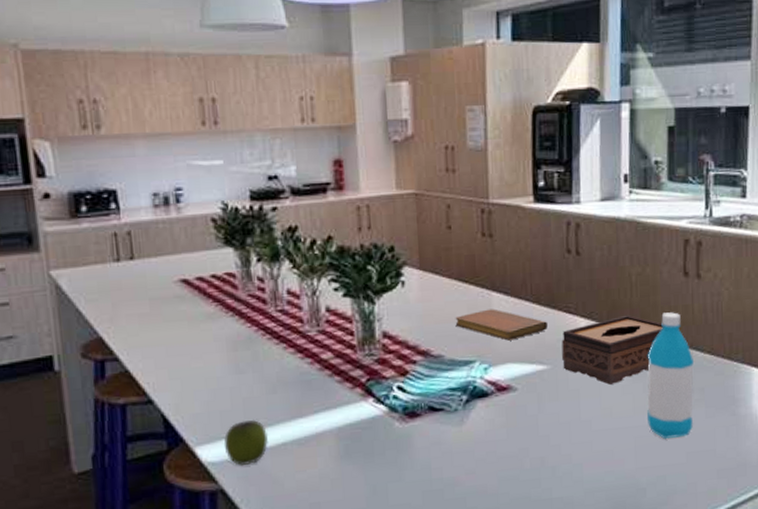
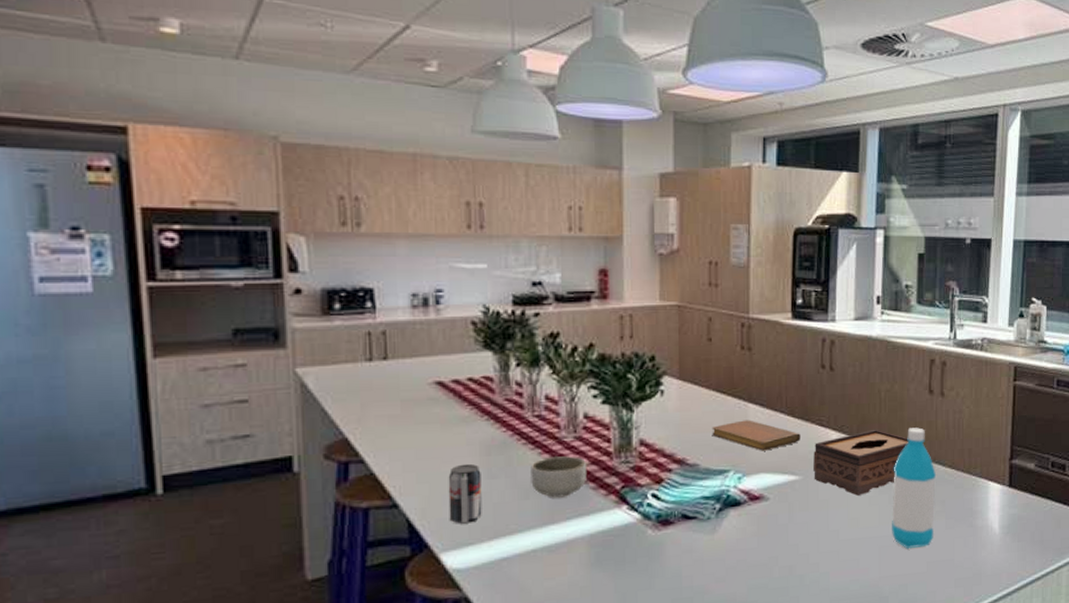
beverage can: none [198,359,233,419] -> present [448,463,482,524]
apple: present [223,419,269,467] -> none [470,525,518,574]
bowl: none [276,350,332,392] -> present [531,456,588,498]

